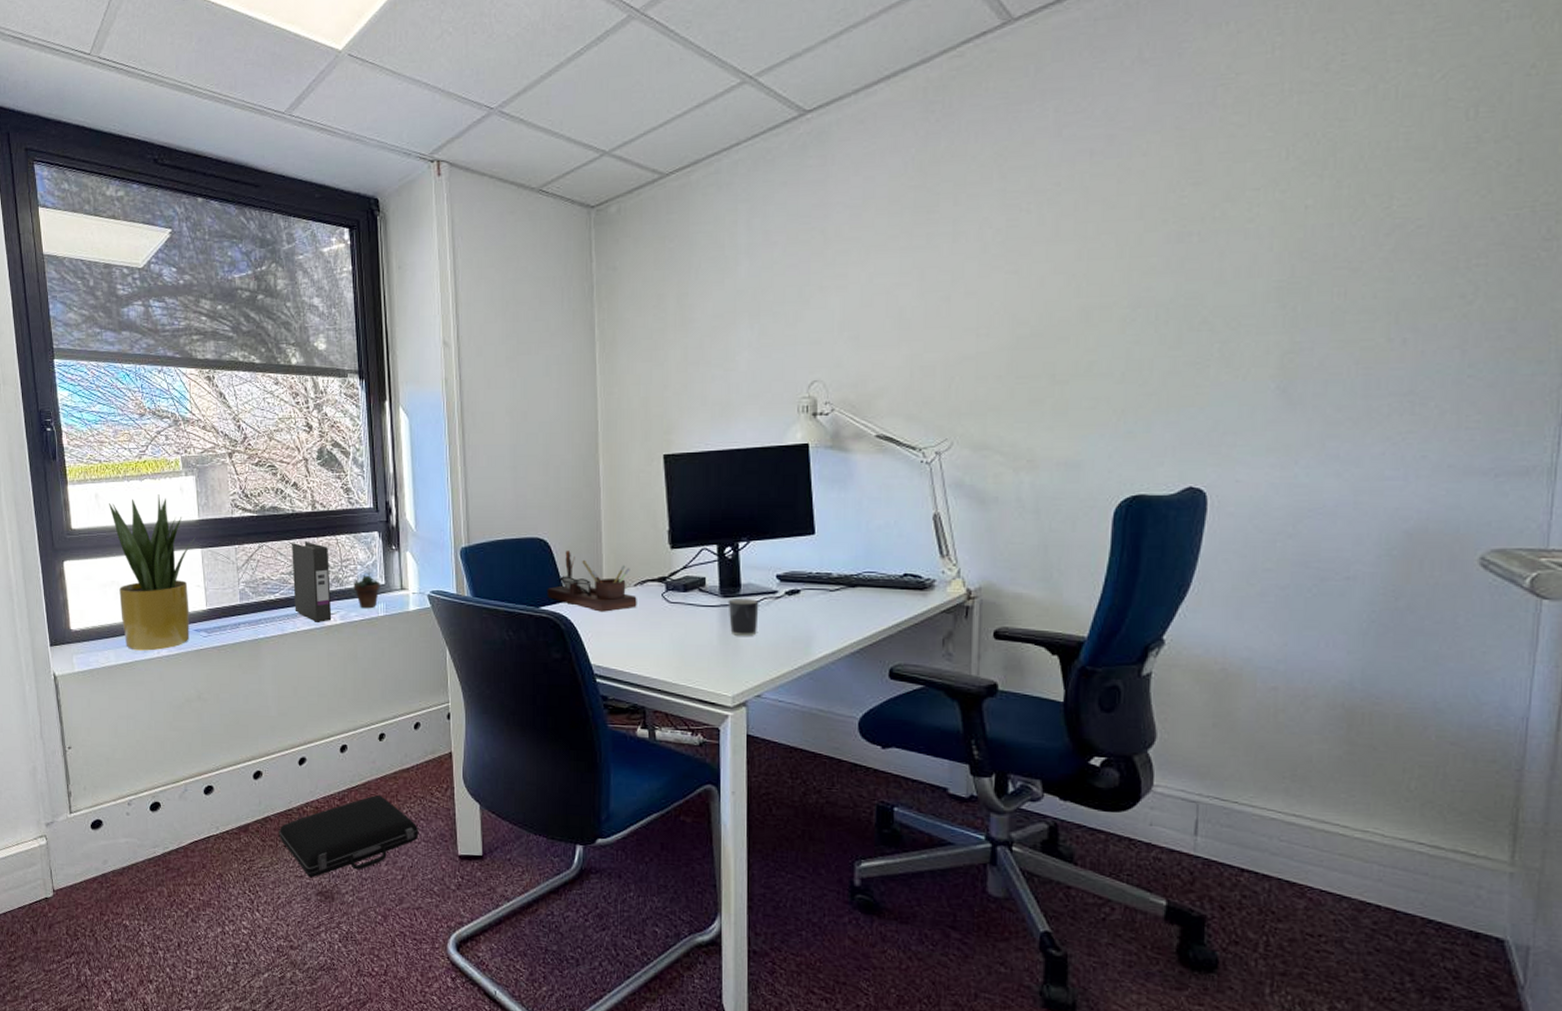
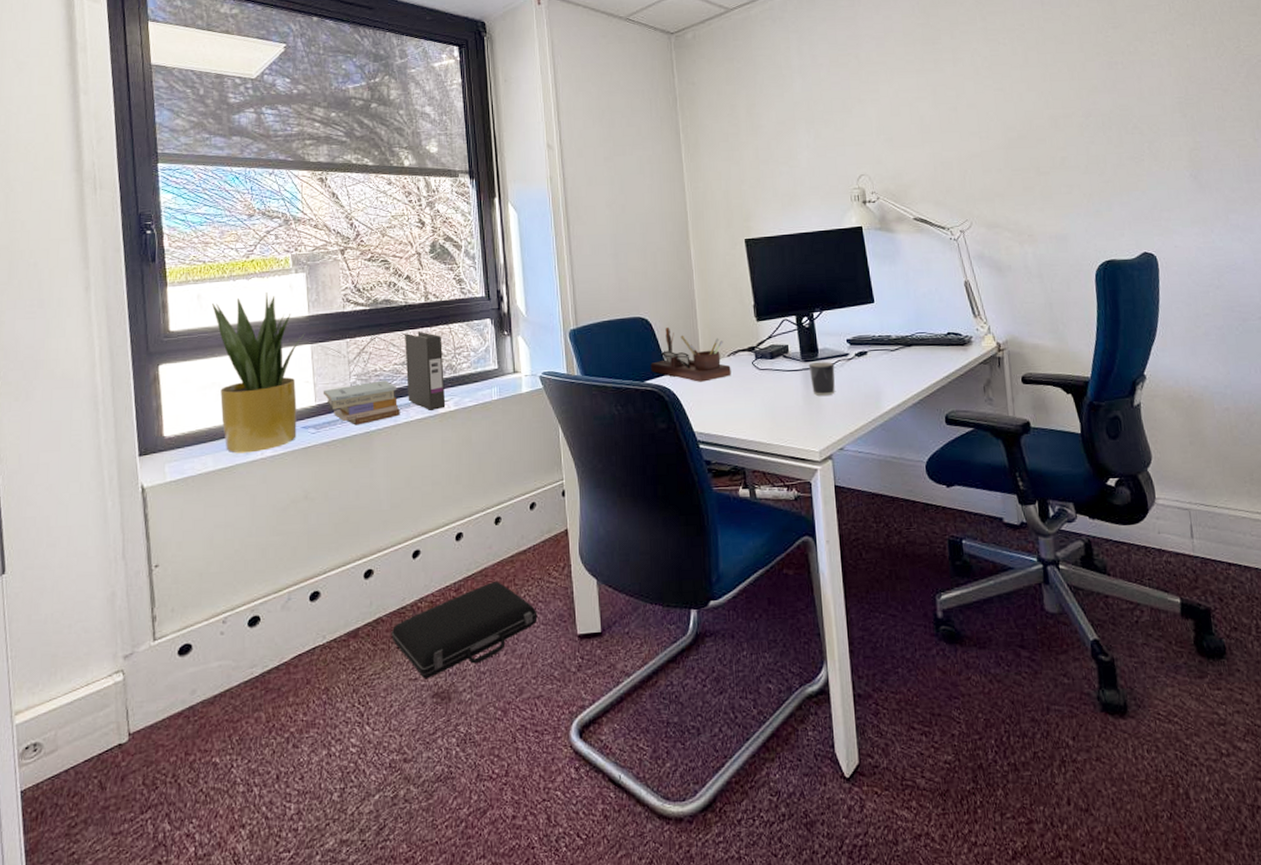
books: none [213,589,287,632] -> present [322,380,400,426]
succulent plant: present [353,564,380,609] -> none [467,350,494,394]

